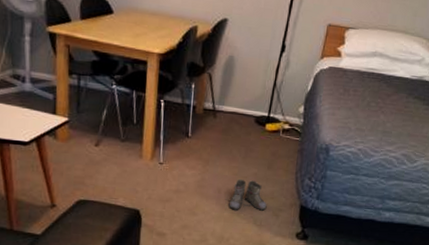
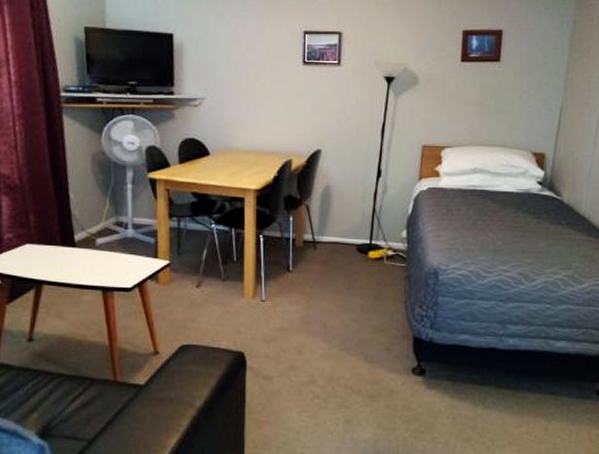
boots: present [228,179,267,211] -> none [335,313,377,346]

